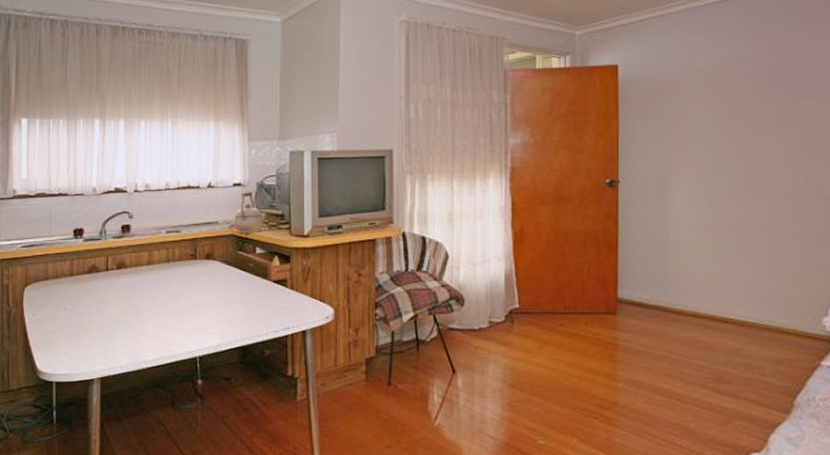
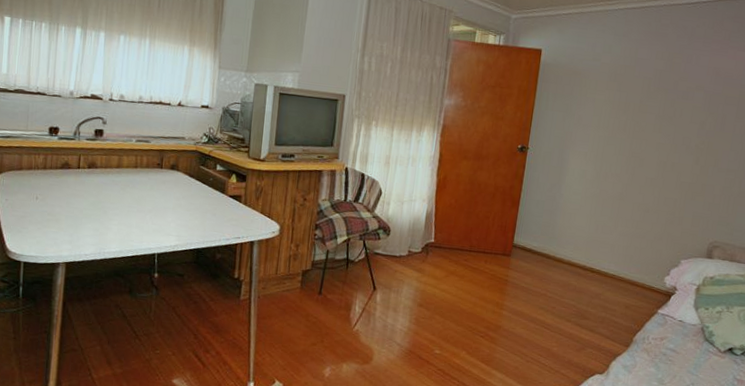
kettle: present [233,191,264,234] -> none [198,113,227,153]

